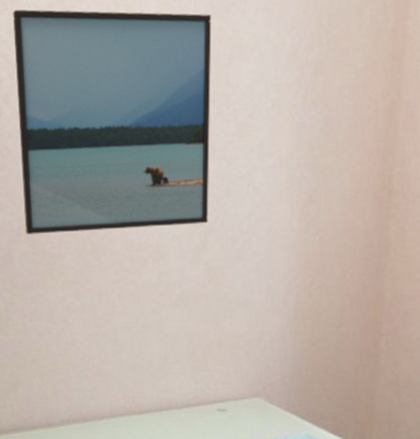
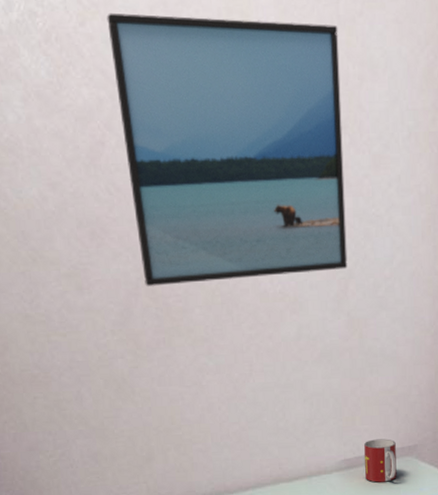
mug: none [213,379,245,420] -> present [364,439,397,483]

